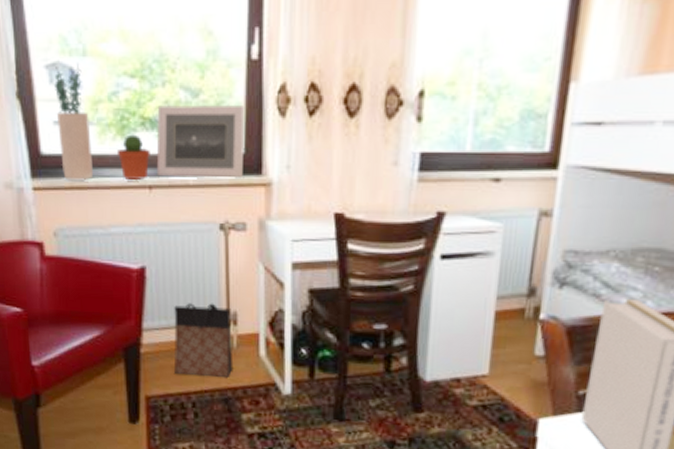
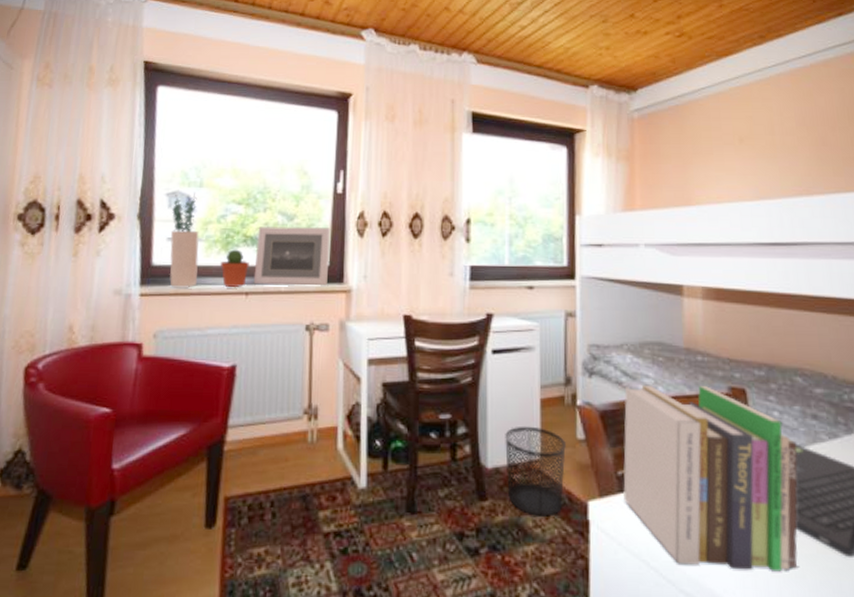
bag: present [174,303,234,377] -> none [256,398,313,473]
waste bin: none [446,339,520,431] -> present [505,426,566,517]

